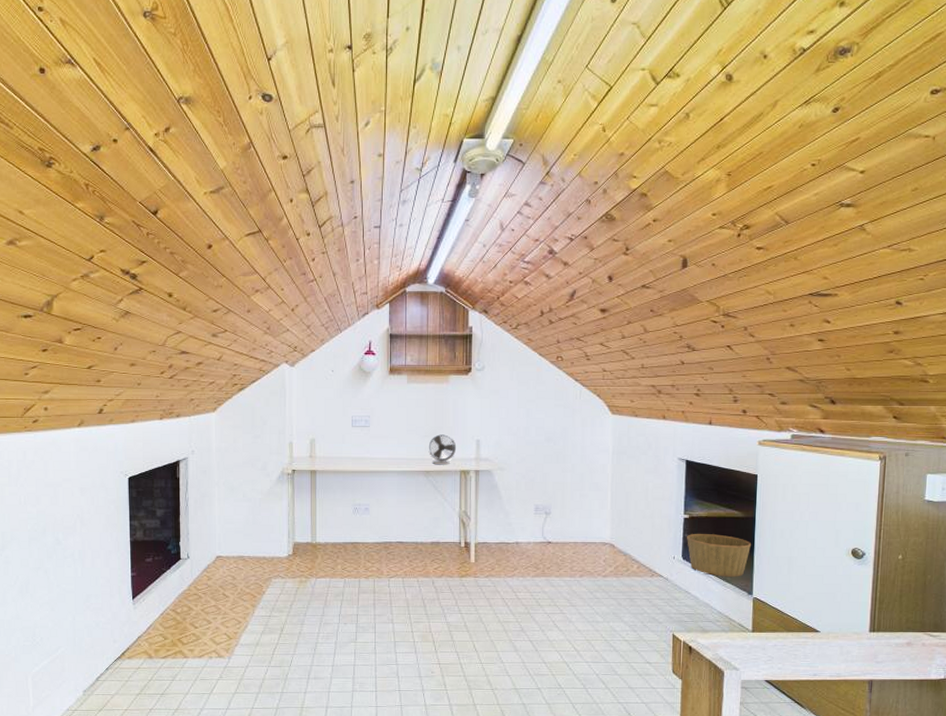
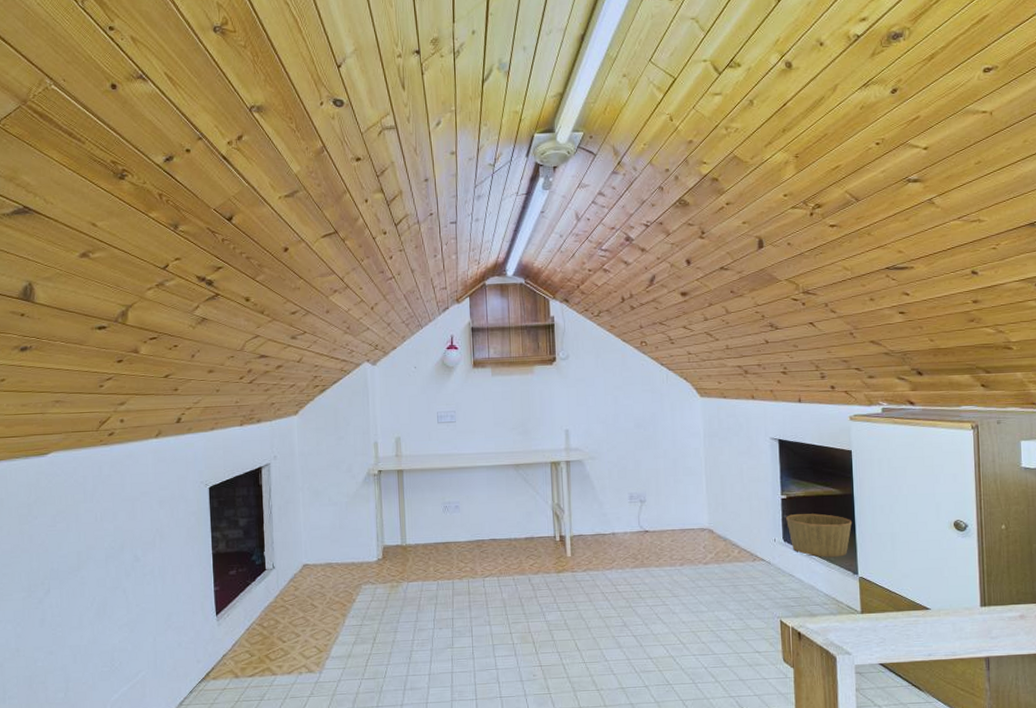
desk fan: present [428,434,457,465] -> none [516,426,546,458]

